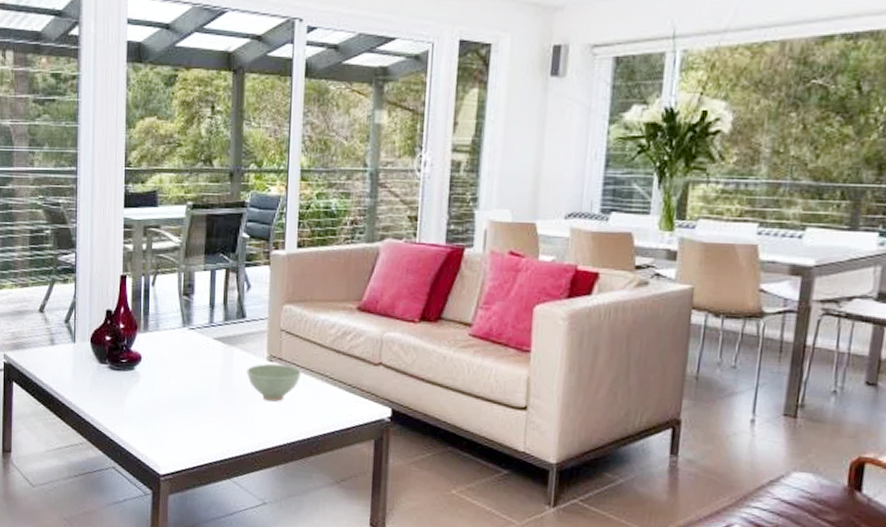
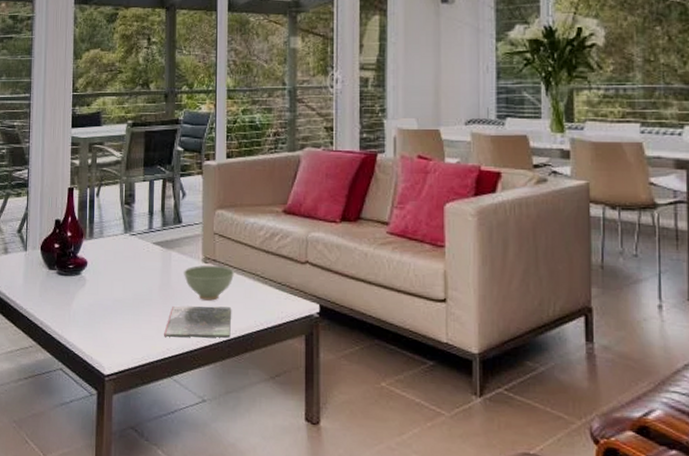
magazine: none [224,405,296,441] -> present [164,305,231,338]

